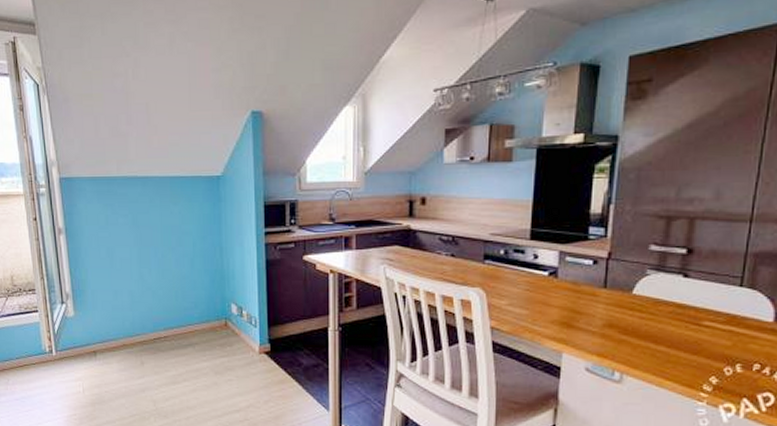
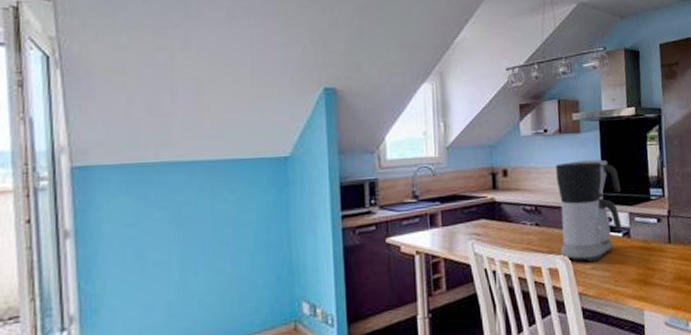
coffee maker: none [475,191,554,298] -> present [556,159,622,263]

